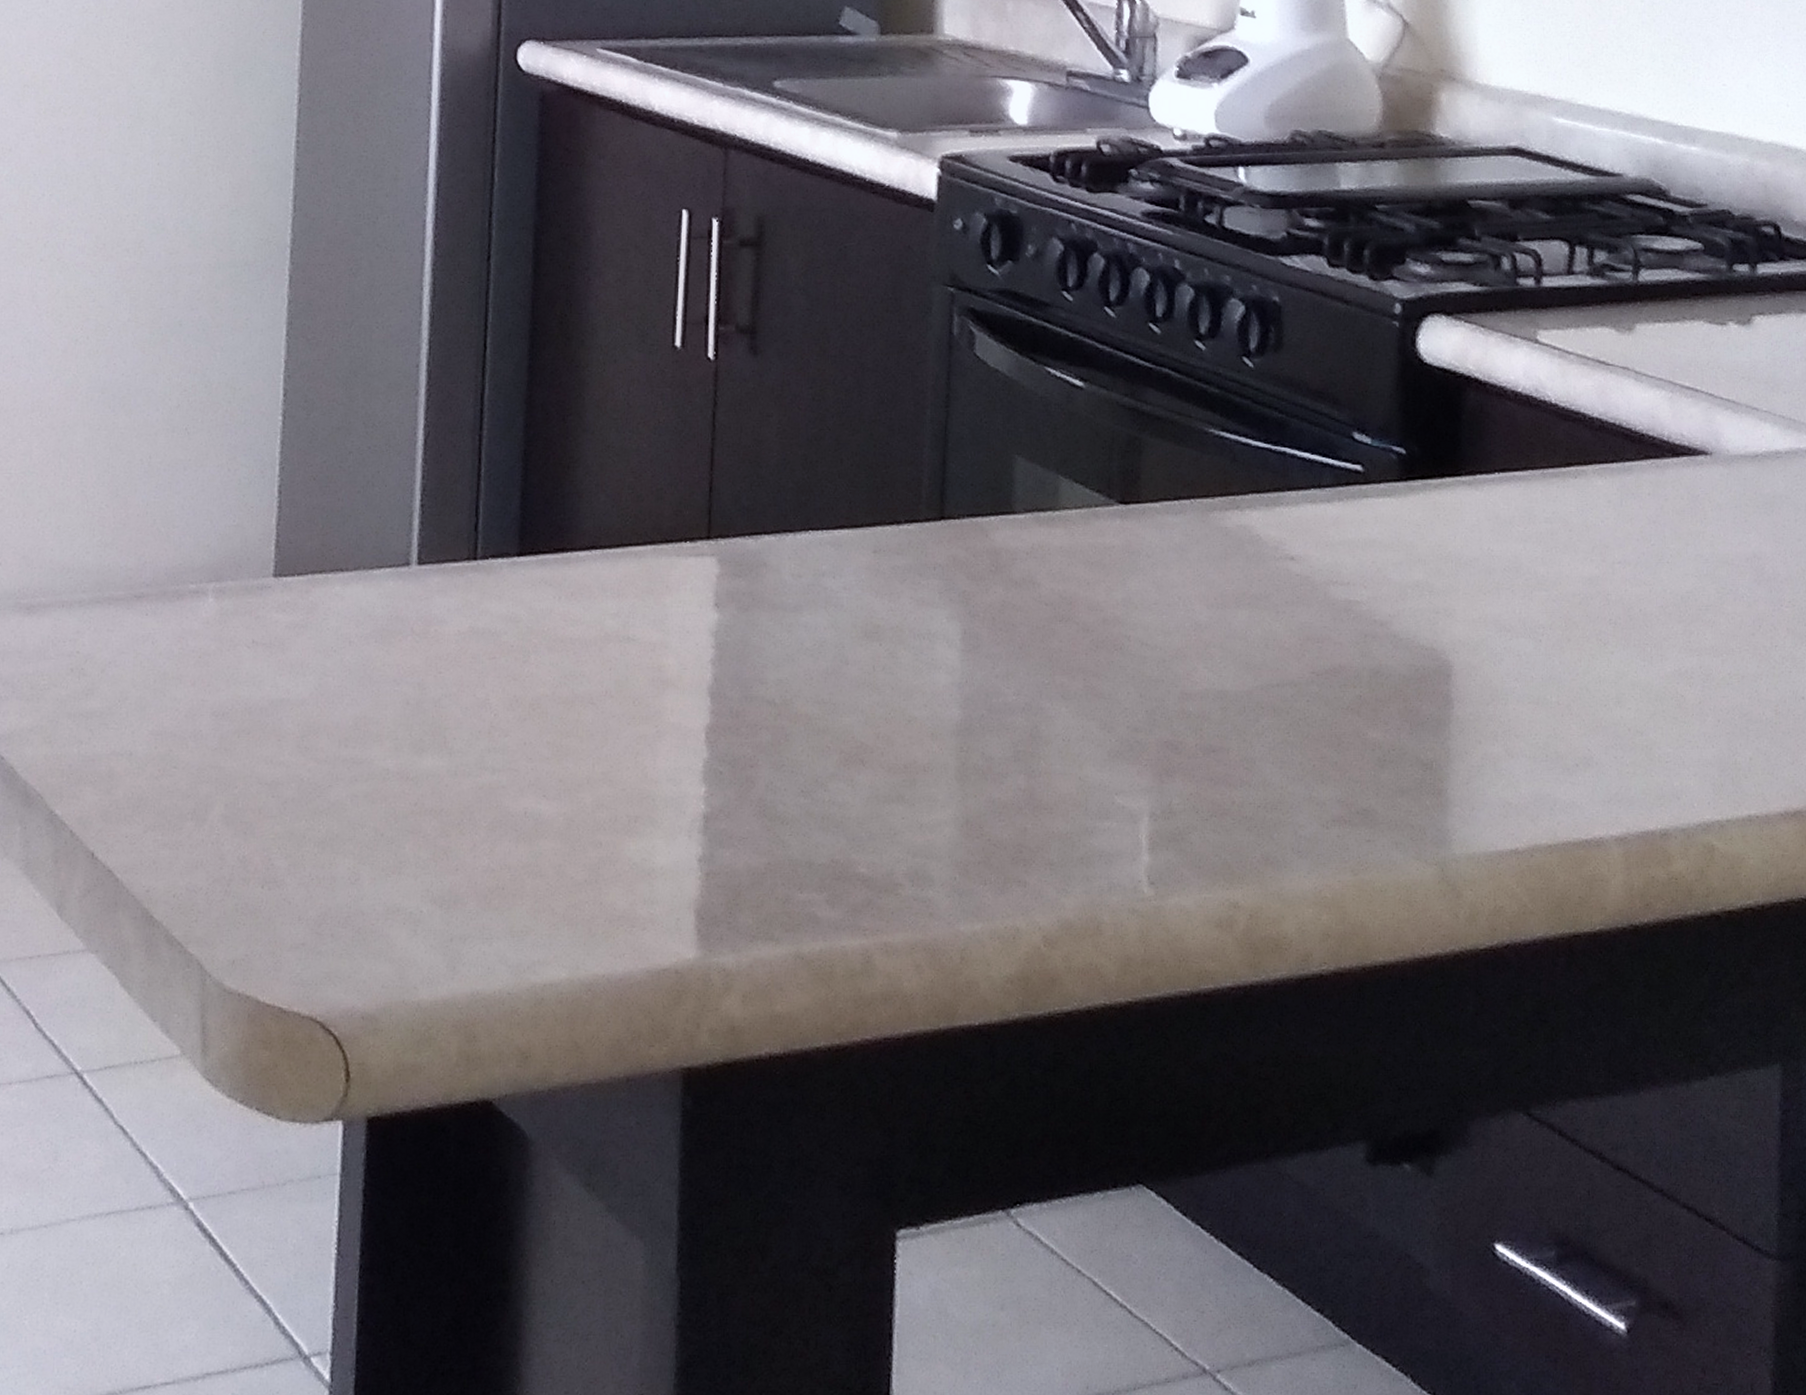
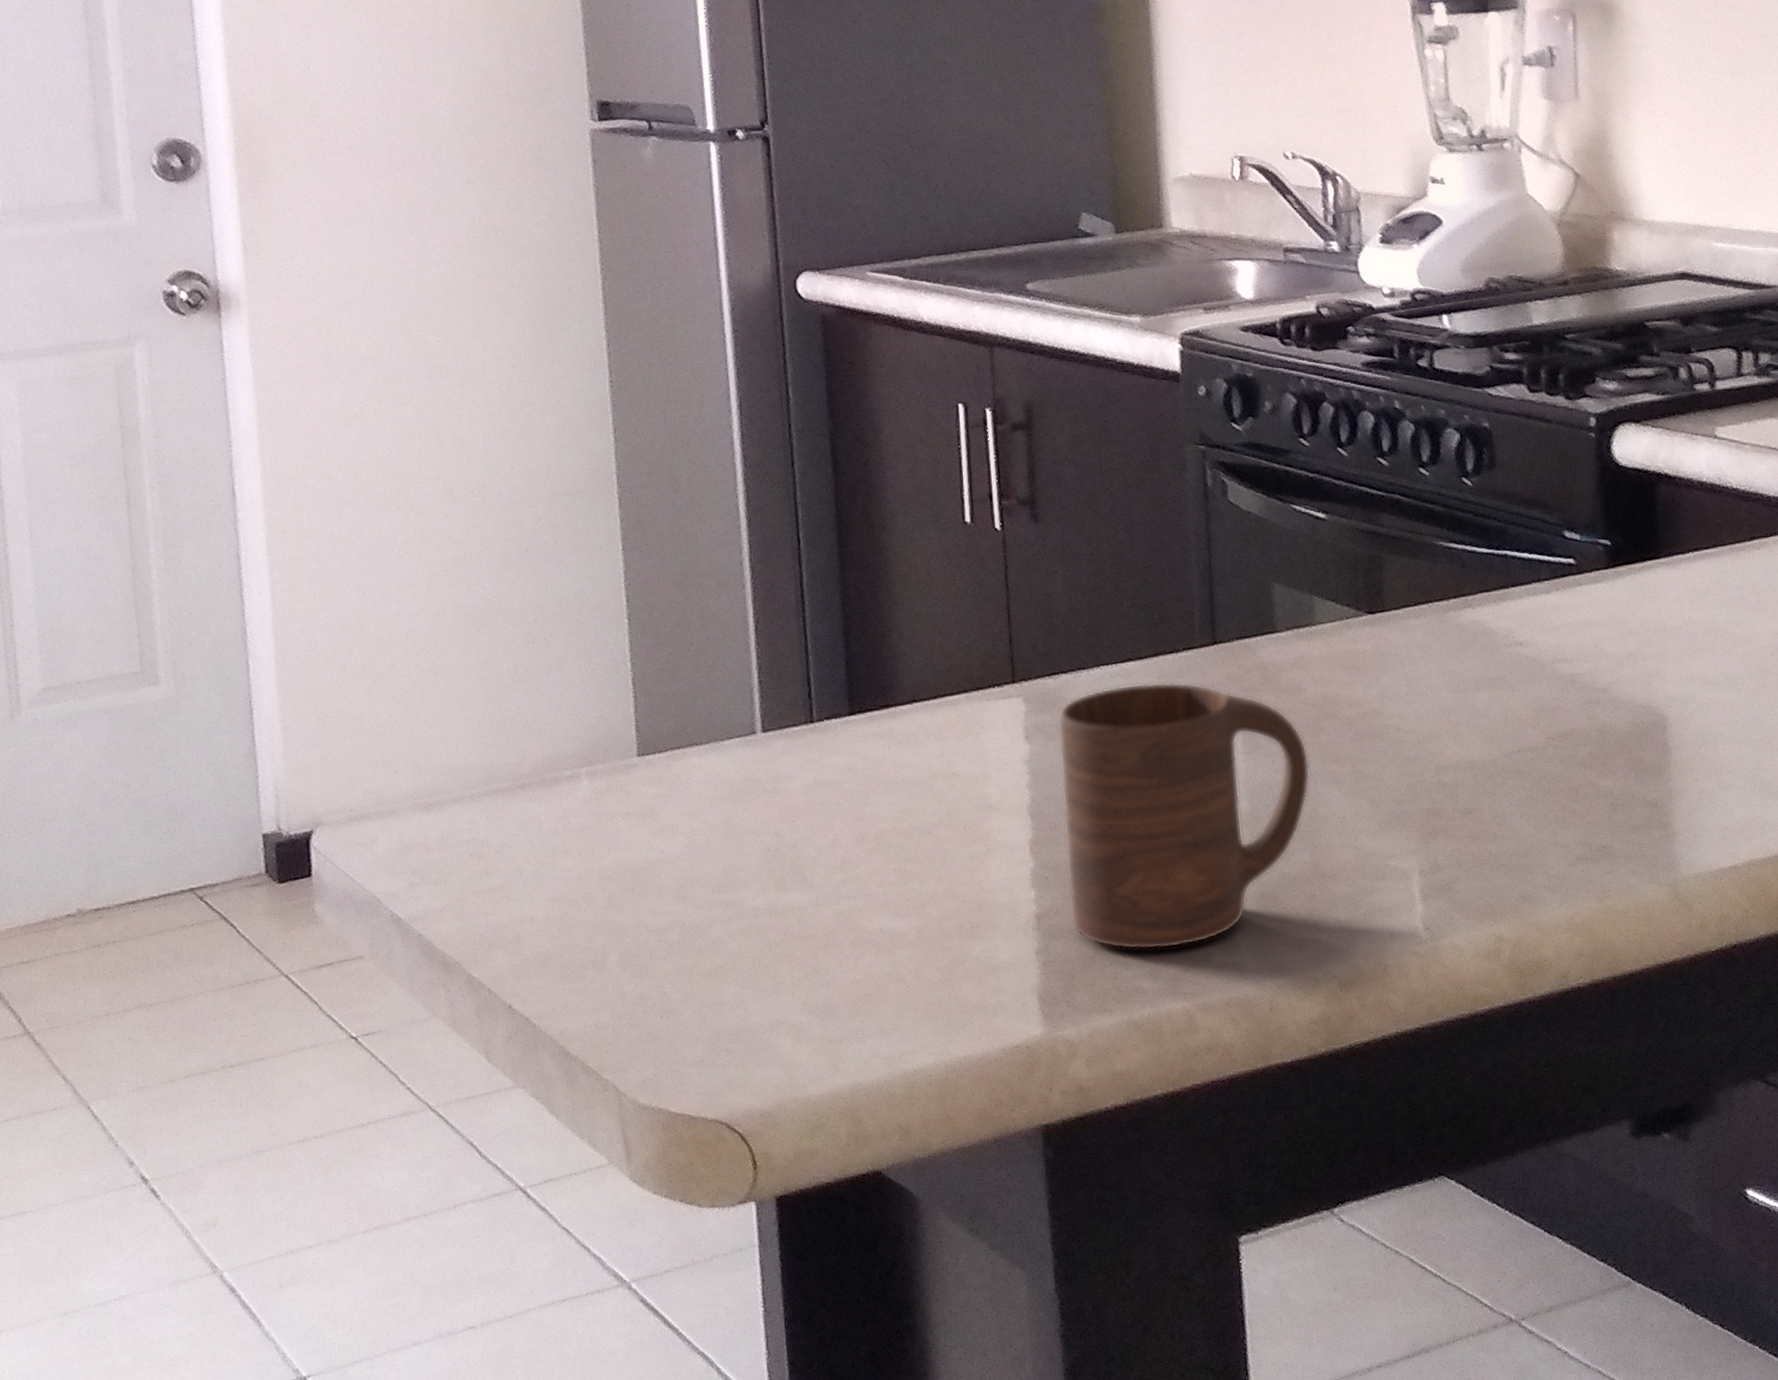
cup: none [744,556,1036,873] -> present [1058,682,1311,950]

